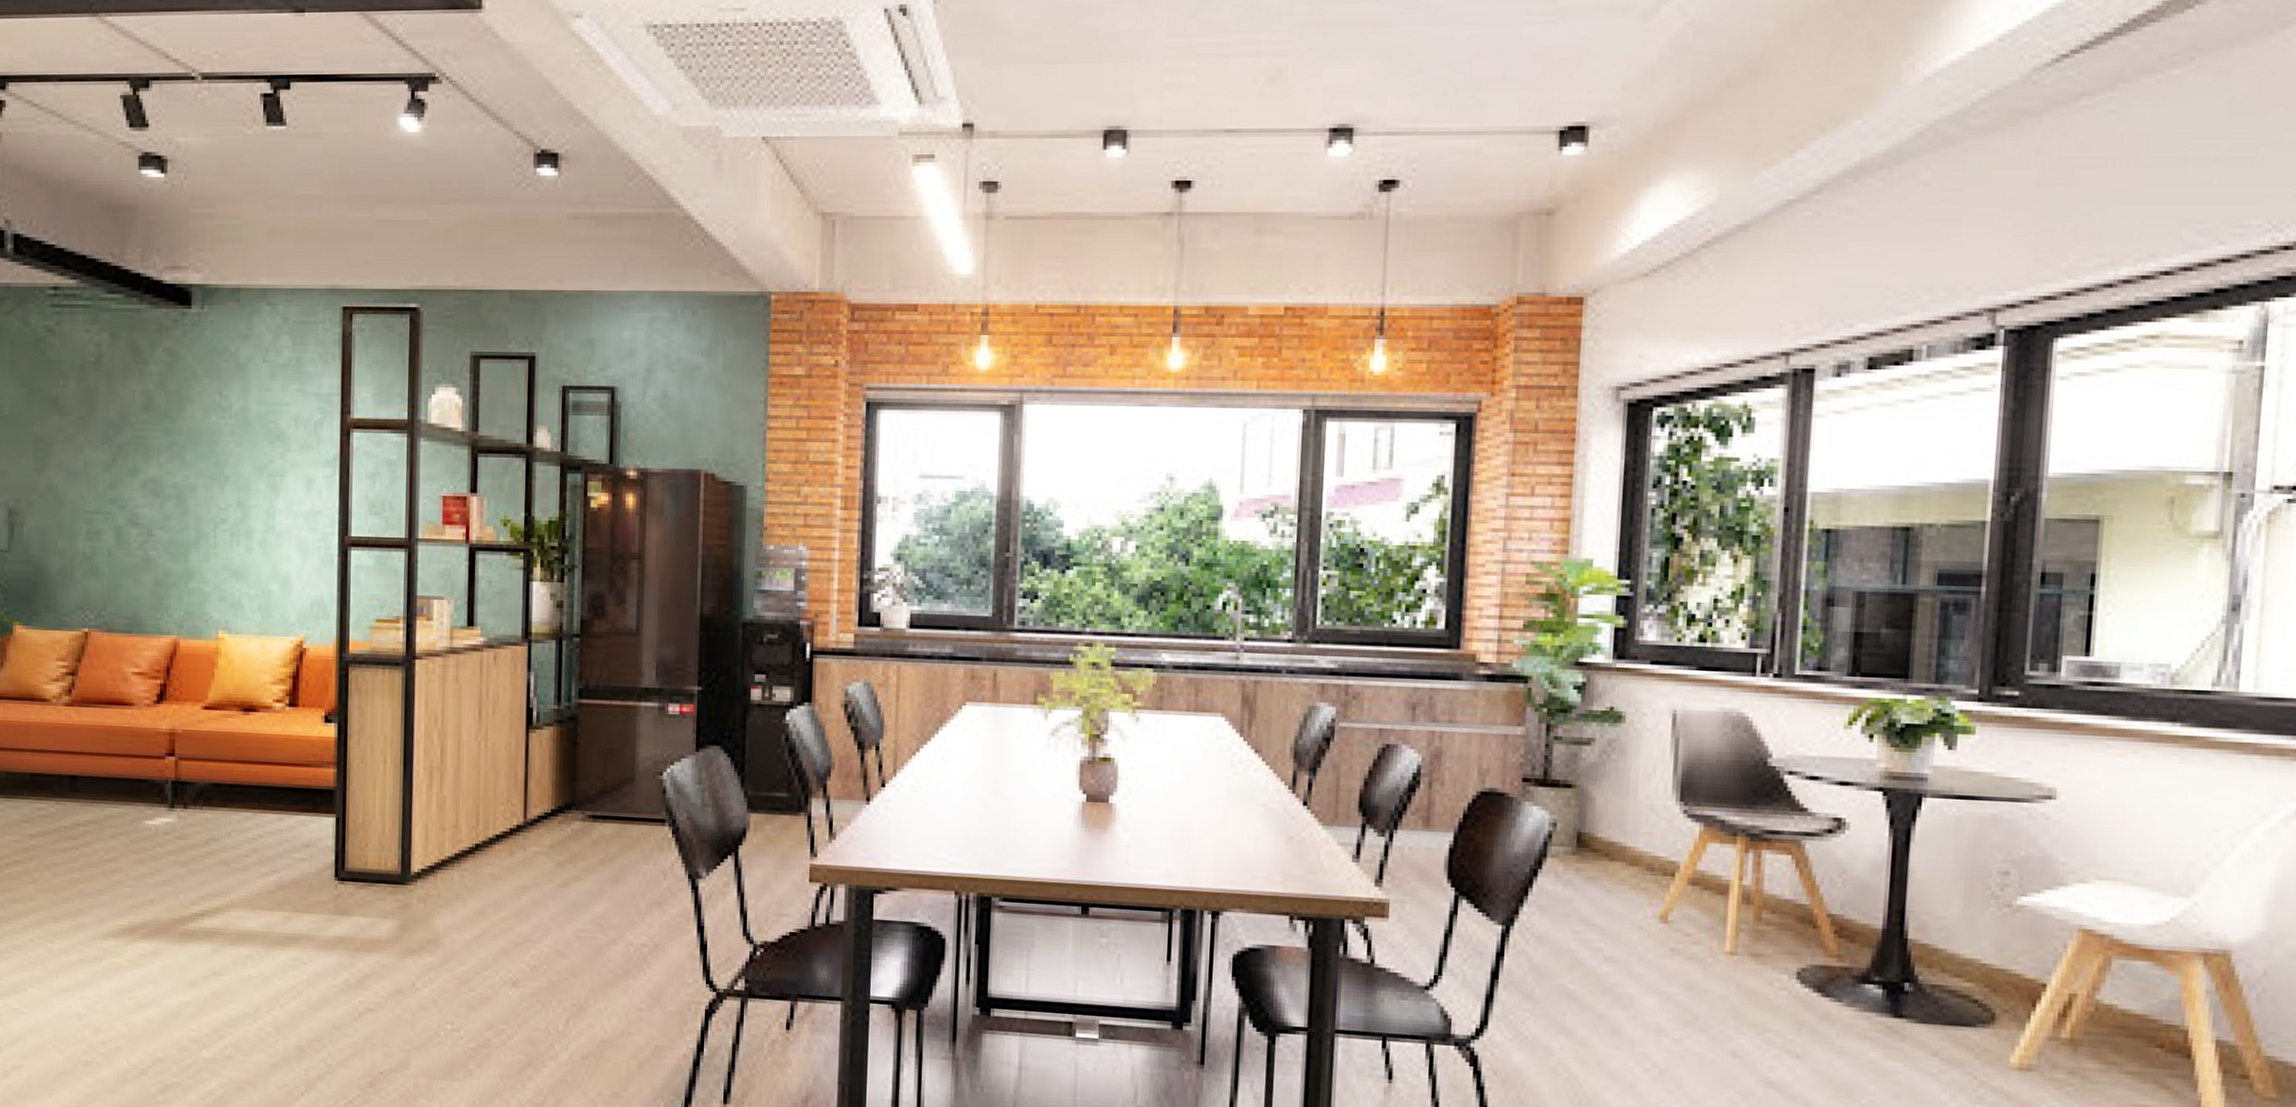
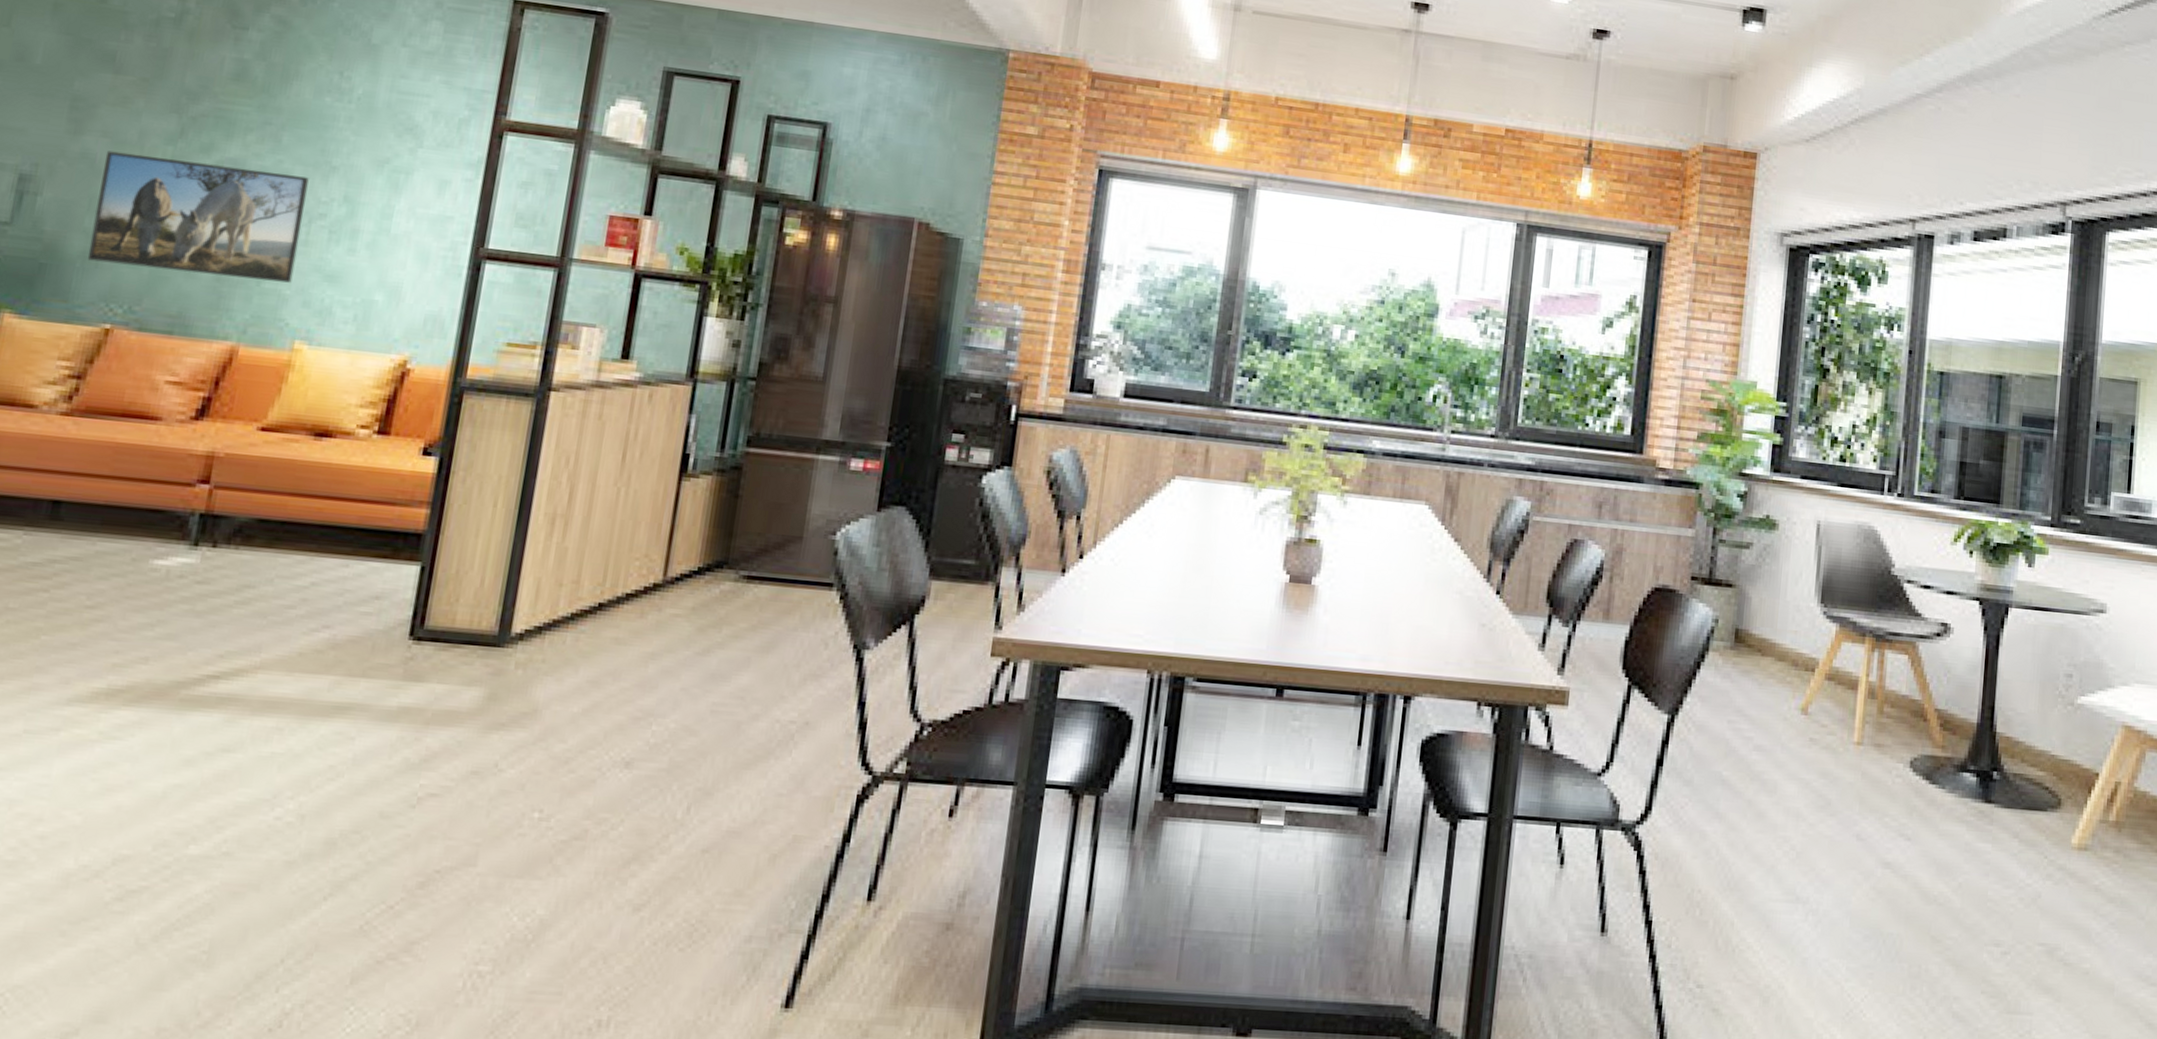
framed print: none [64,482,210,581] -> present [87,150,309,283]

